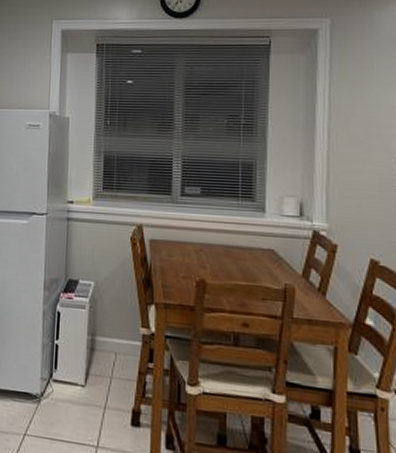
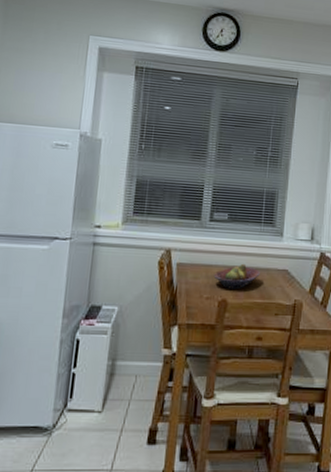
fruit bowl: none [189,241,241,270] -> present [213,263,260,290]

